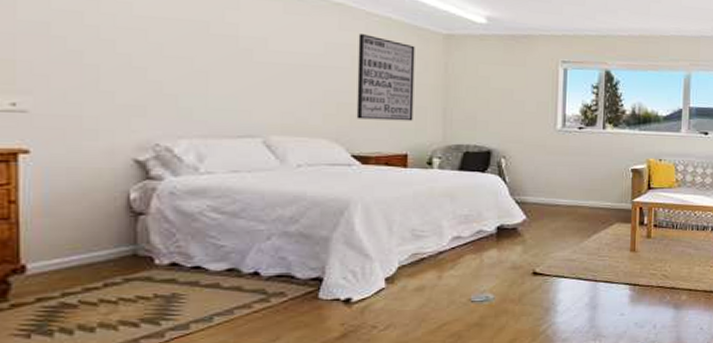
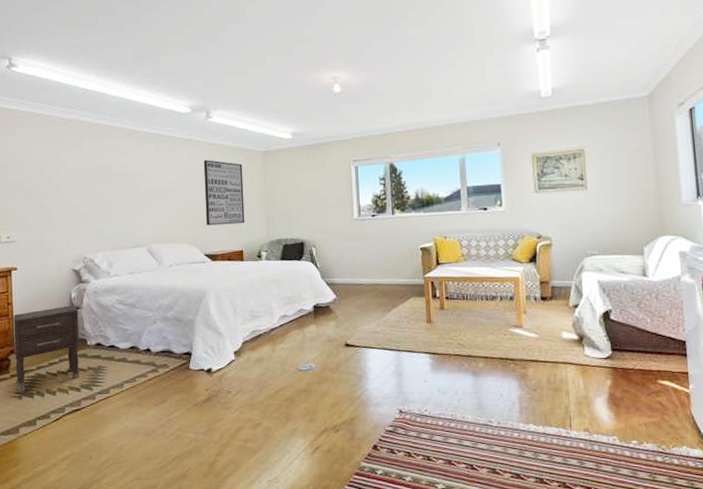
nightstand: none [19,209,141,330] -> present [13,305,80,393]

